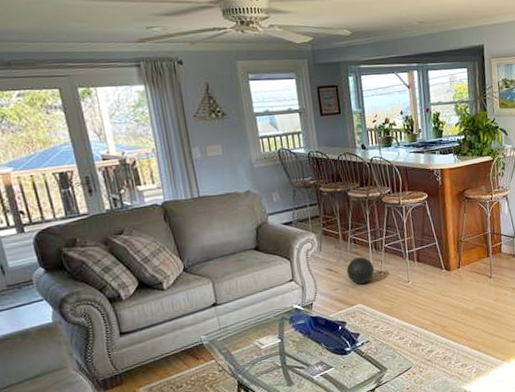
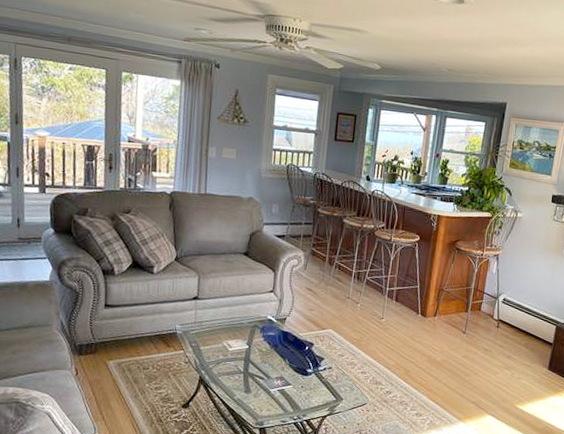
ball: present [346,257,374,284] -> none [325,283,352,310]

